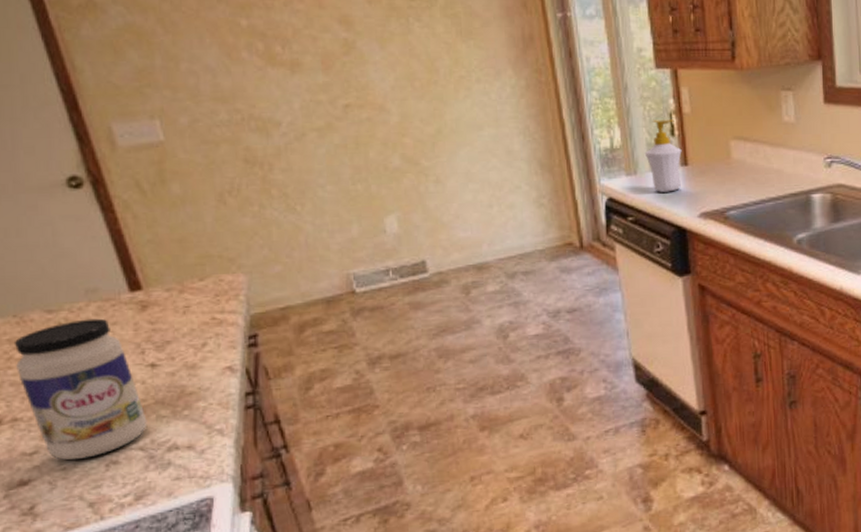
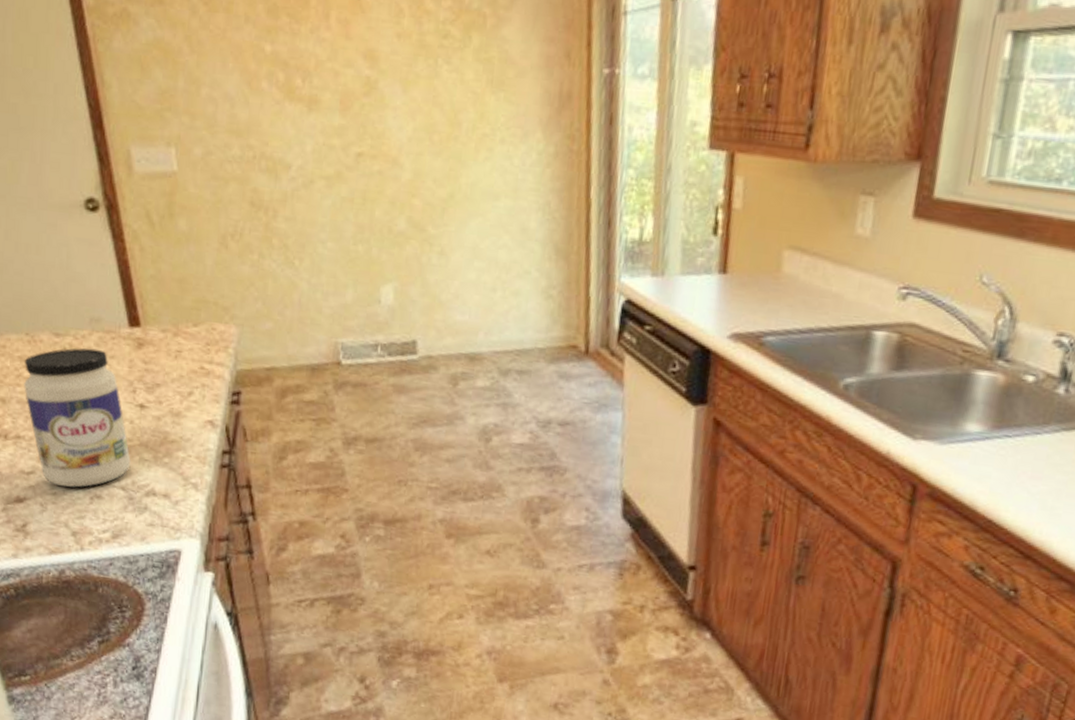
soap bottle: present [644,119,682,192] -> none [677,212,723,303]

